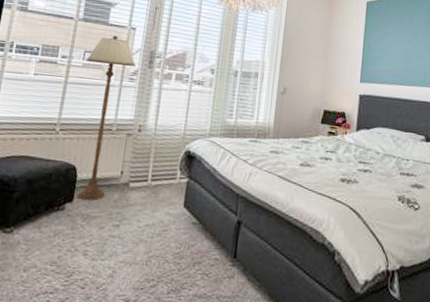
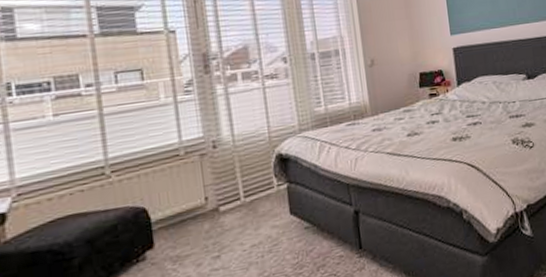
floor lamp: present [78,35,136,200] -> none [120,45,192,242]

